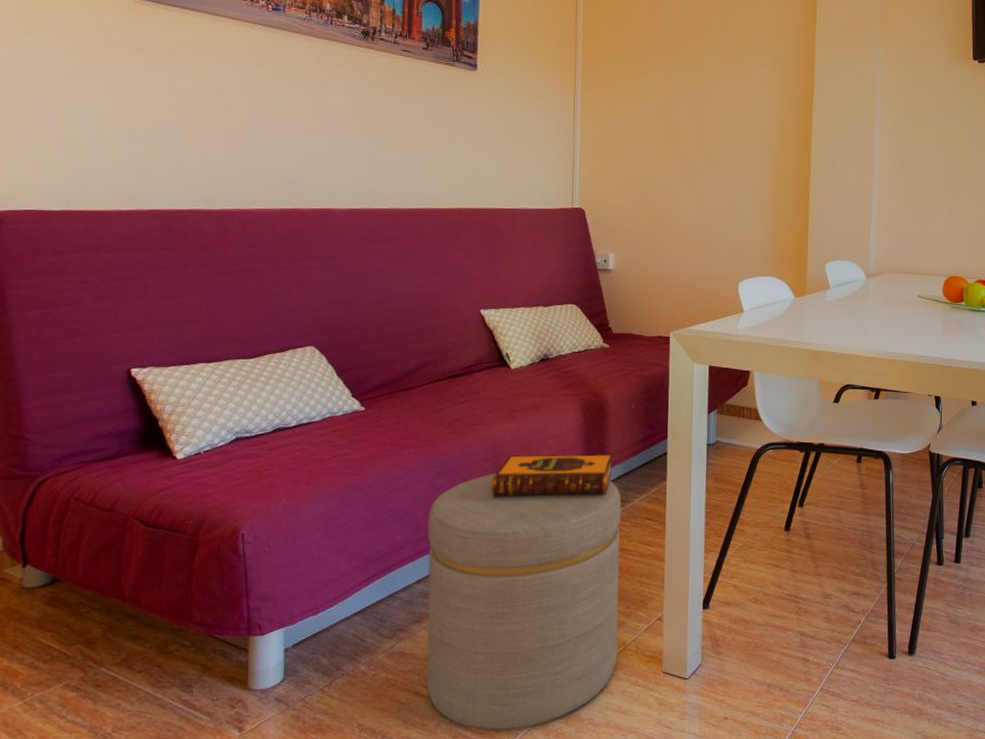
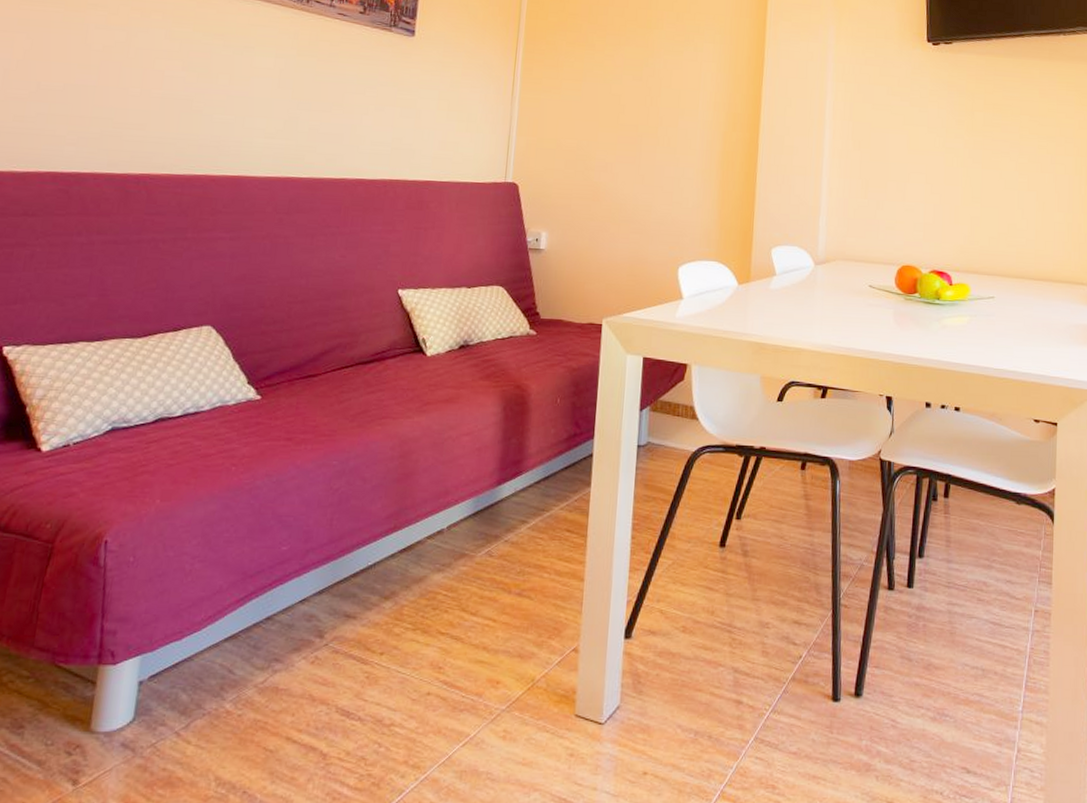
ottoman: present [427,474,621,729] -> none [300,475,539,785]
hardback book: present [491,454,612,497] -> none [394,454,532,503]

